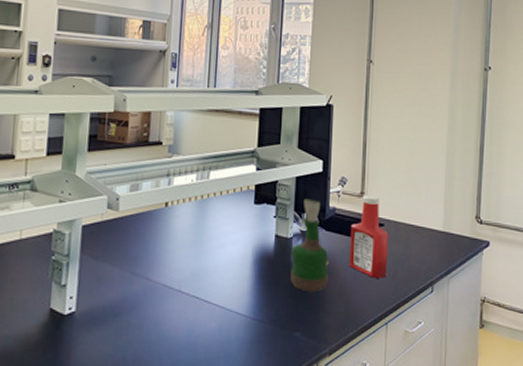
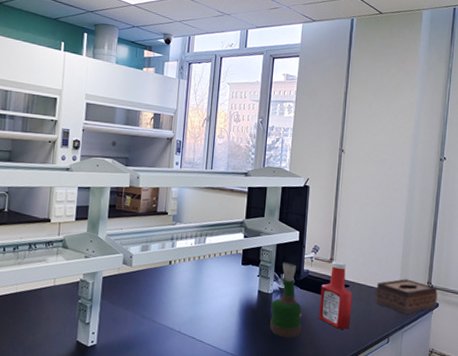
tissue box: none [415,213,488,257] -> present [375,279,438,315]

